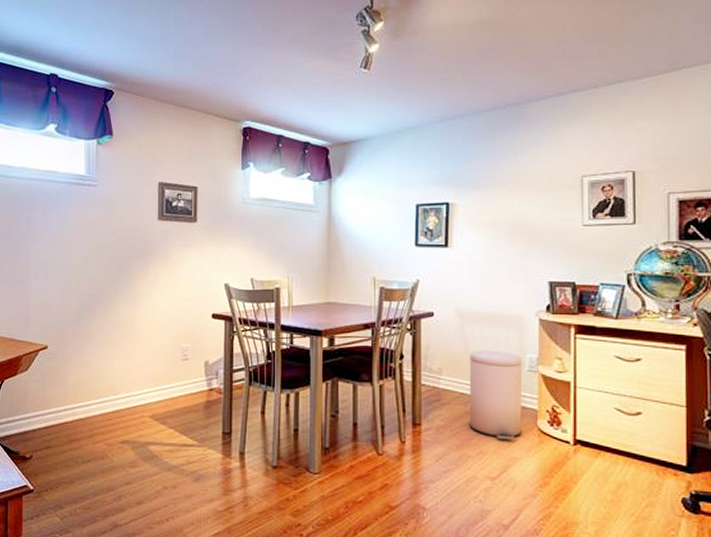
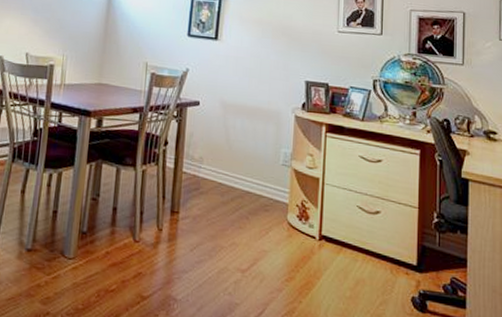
pedal bin: present [469,350,523,440] -> none [224,141,278,233]

